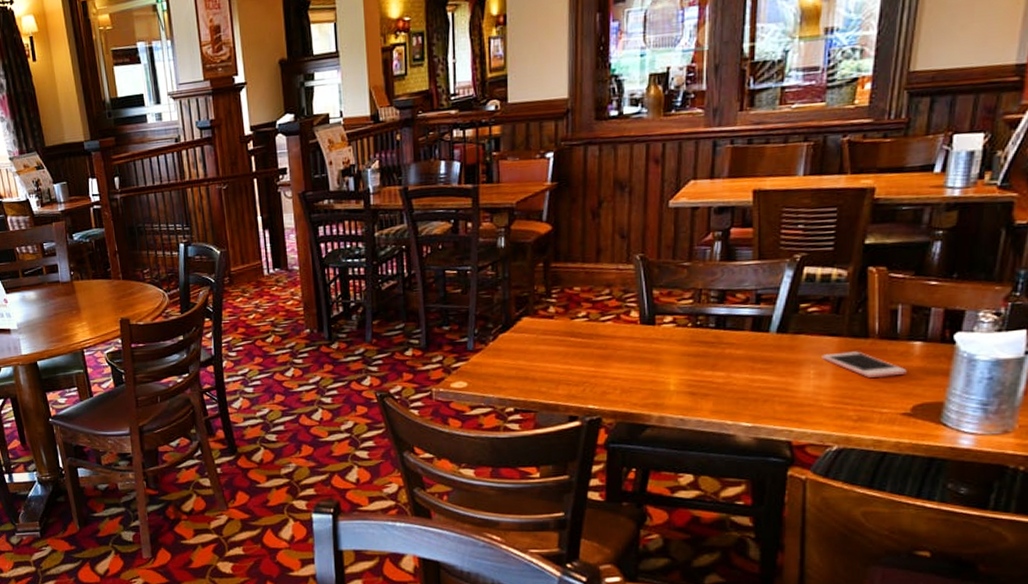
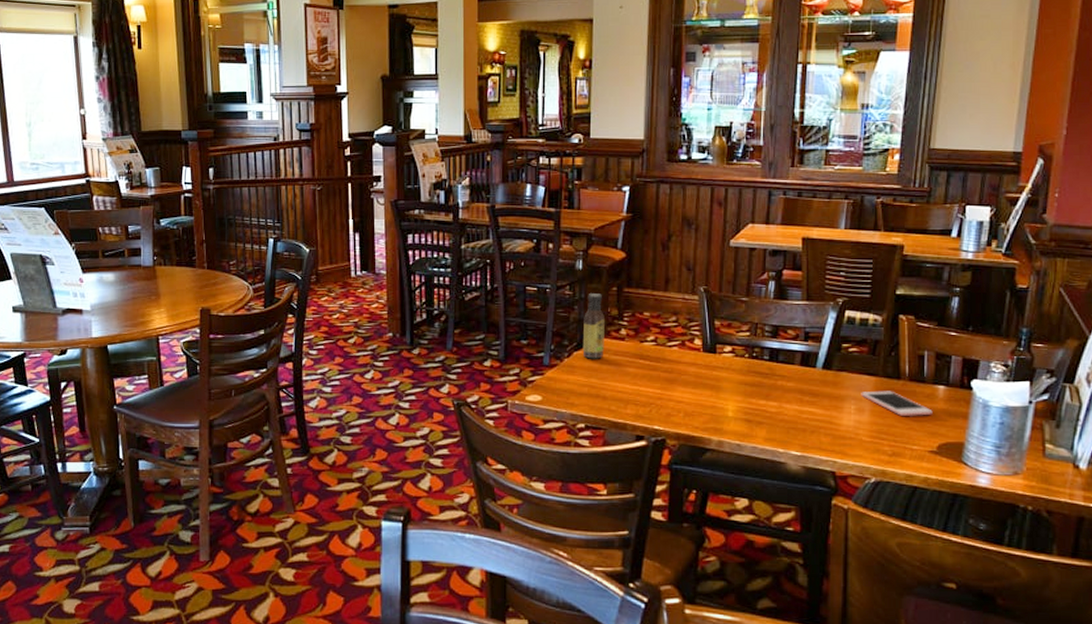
sauce bottle: none [508,271,532,341] -> present [582,294,604,359]

